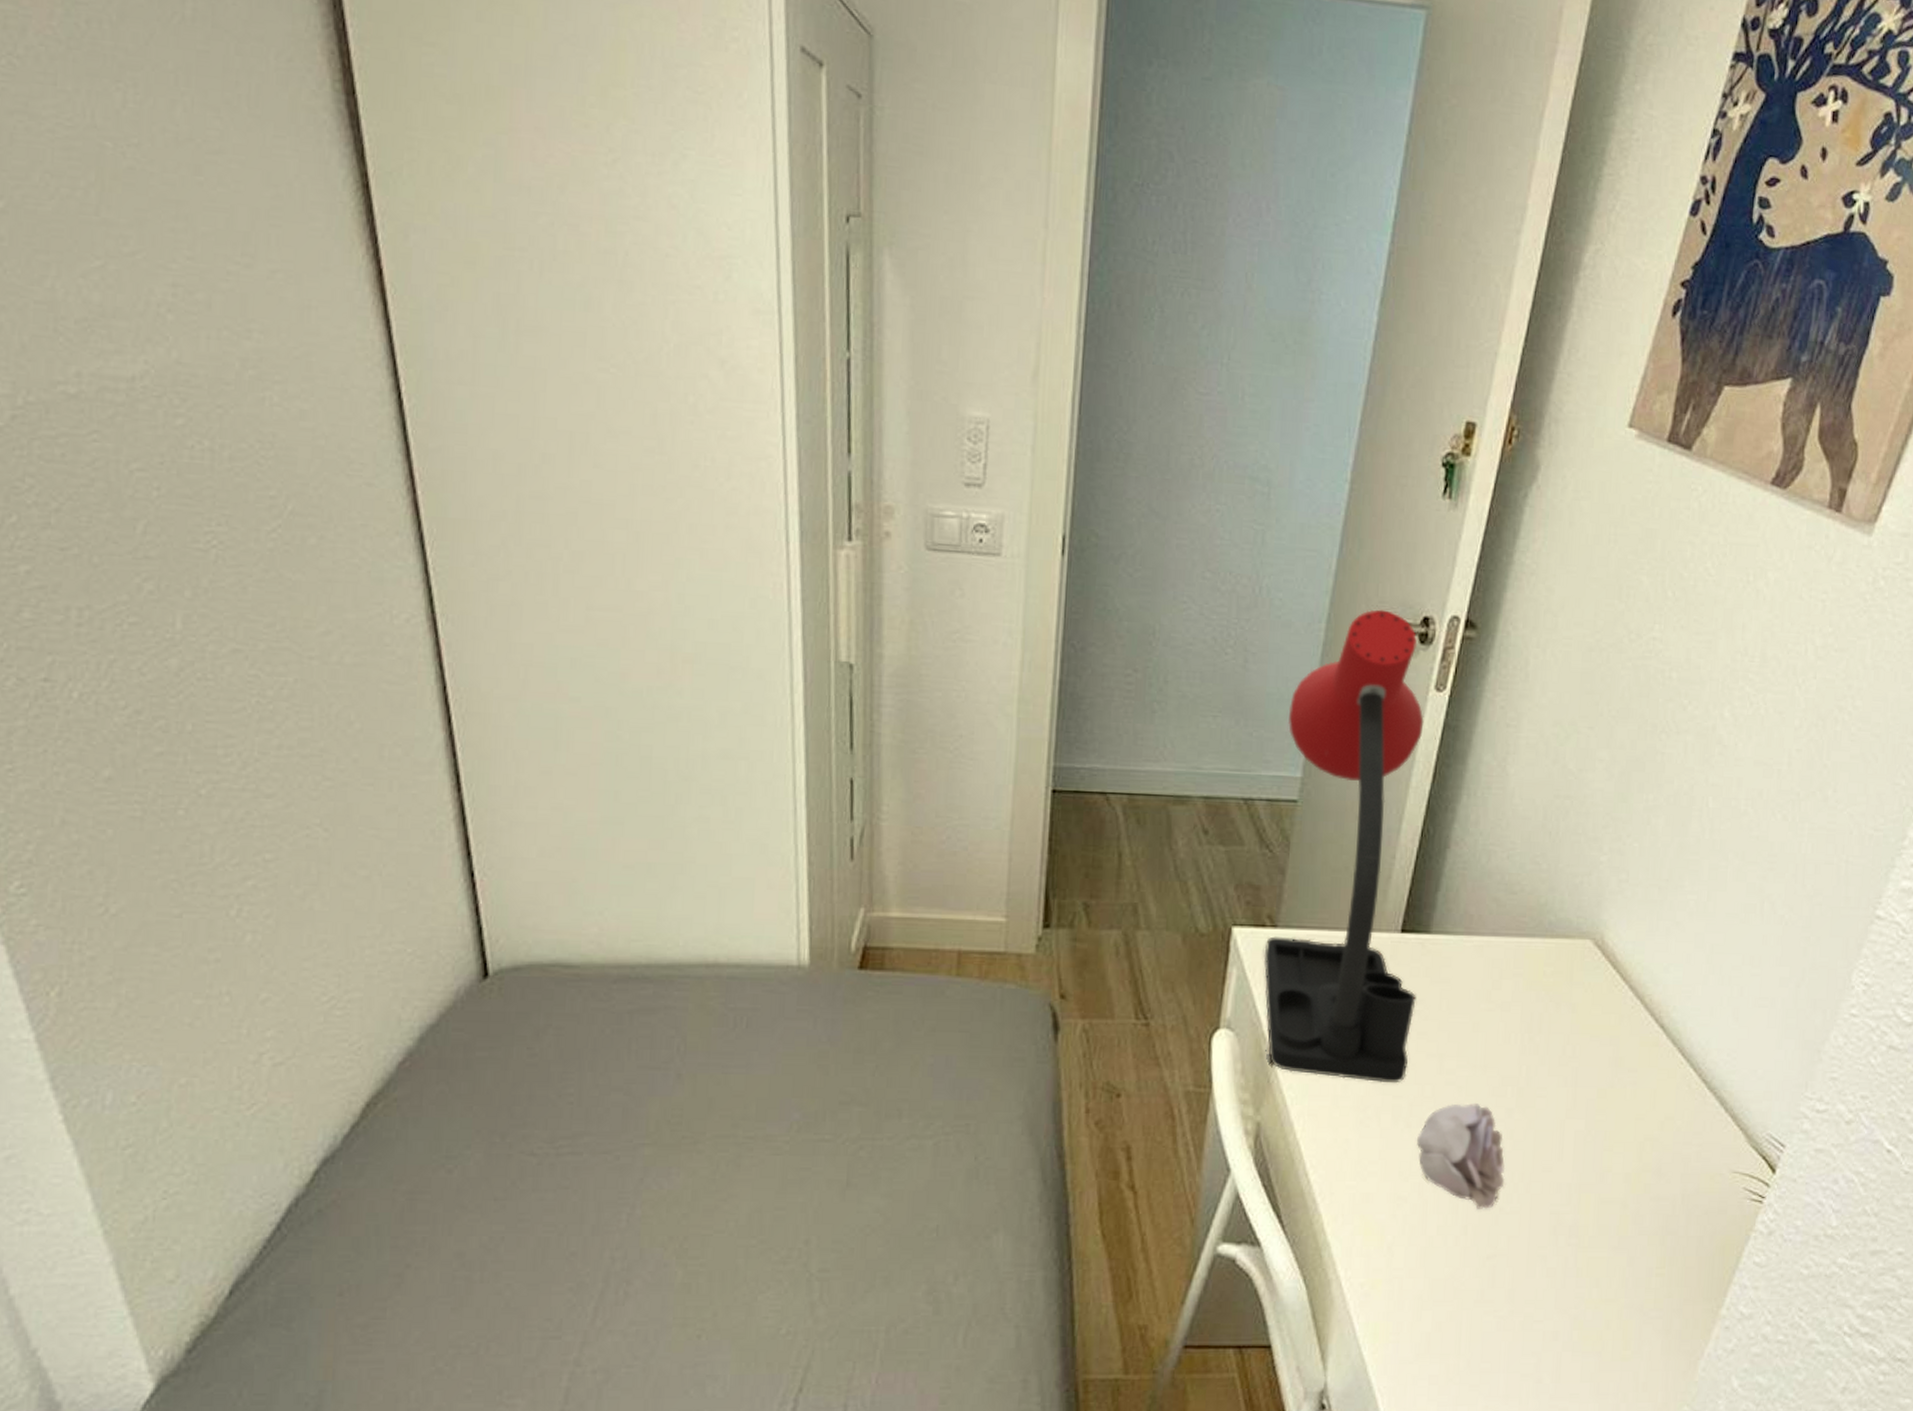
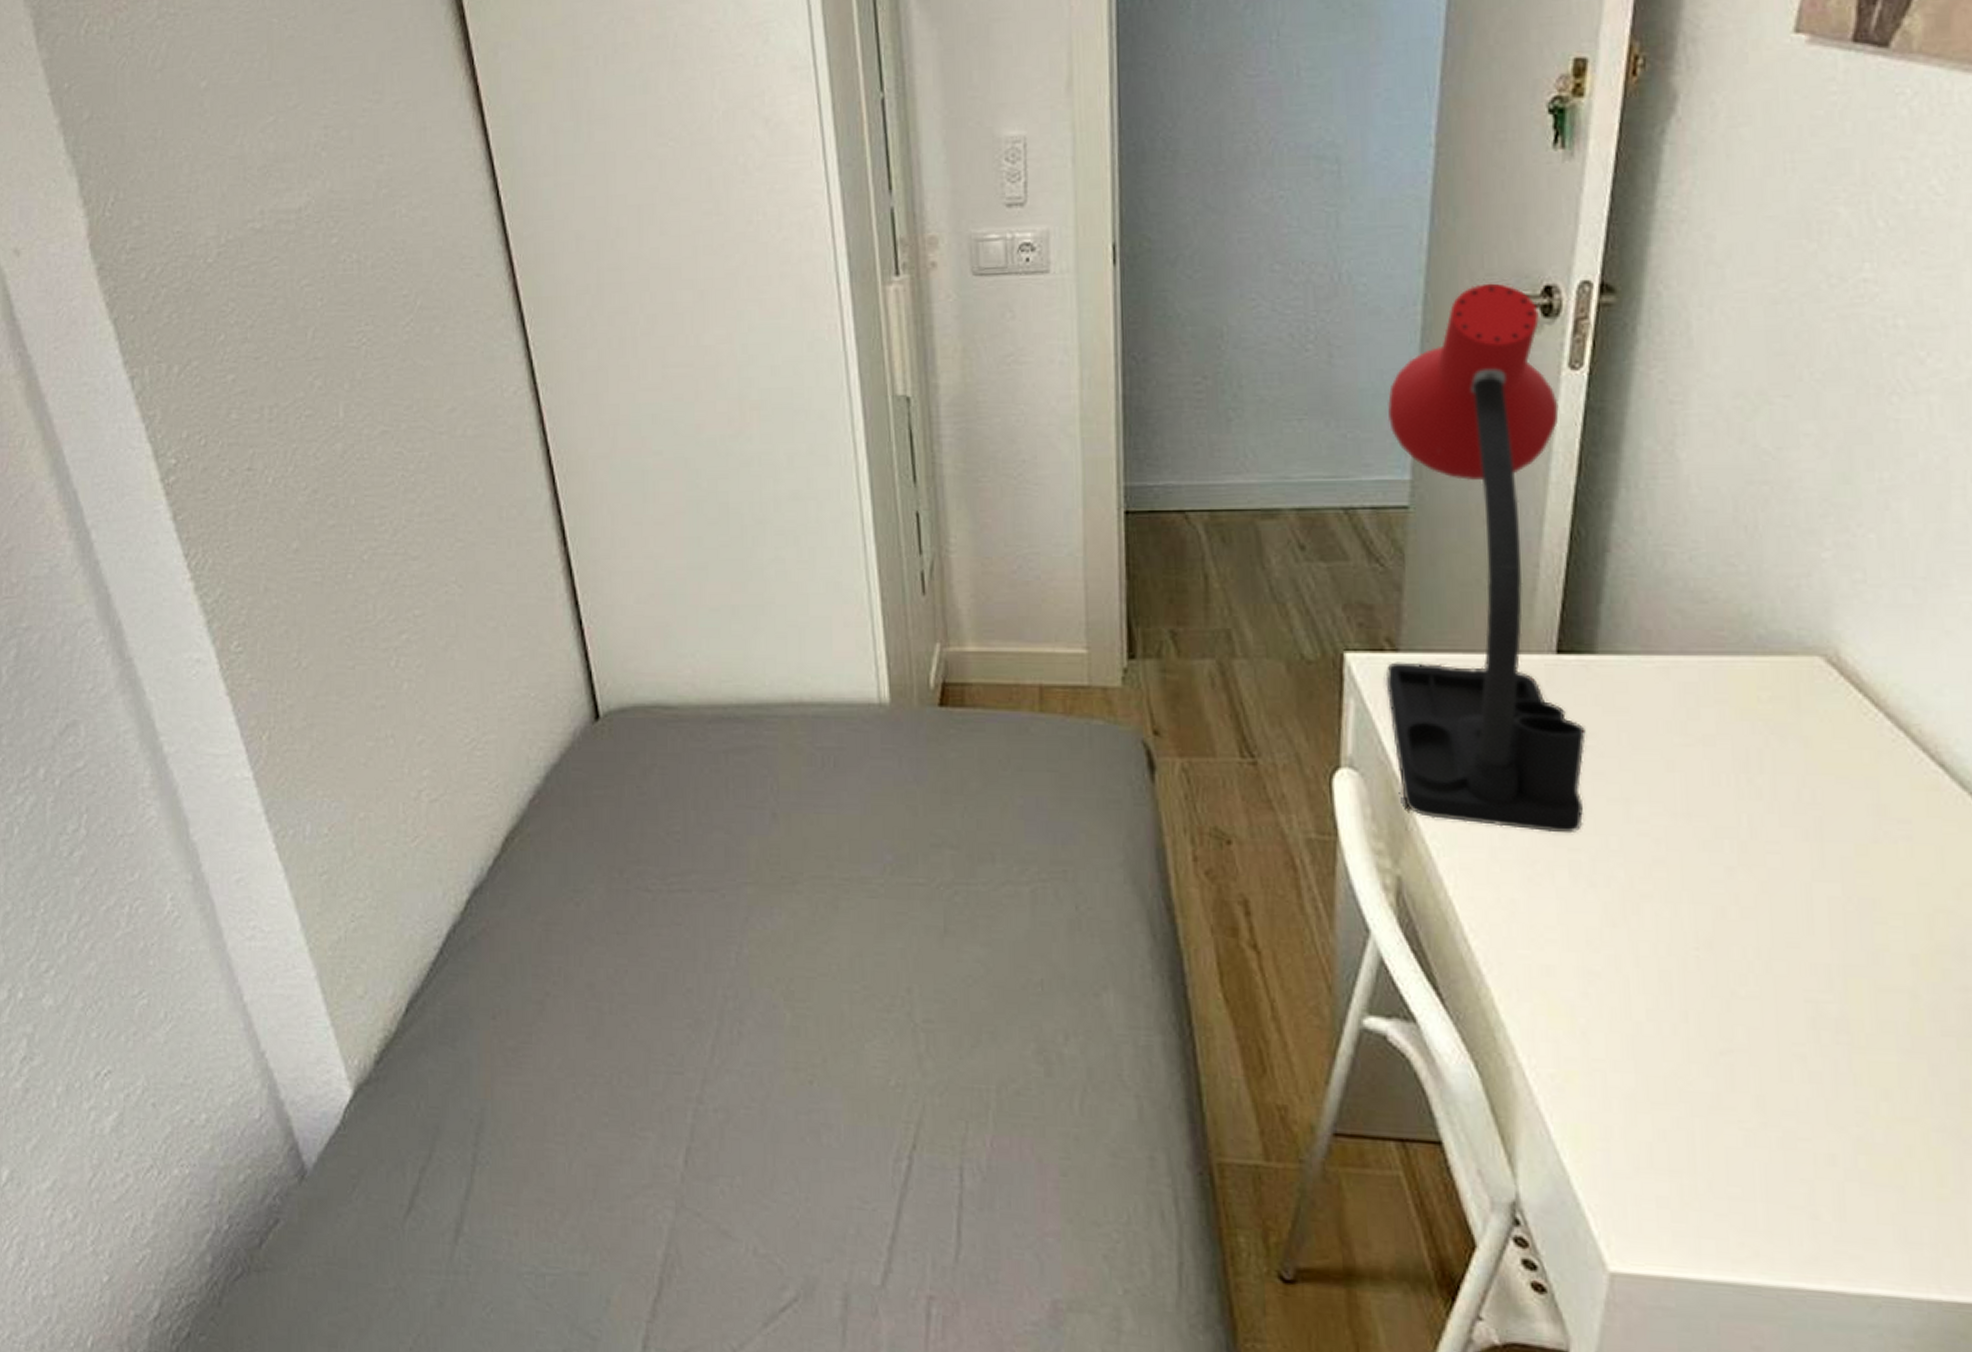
flower: present [1417,1103,1505,1209] -> none [1606,859,1734,992]

